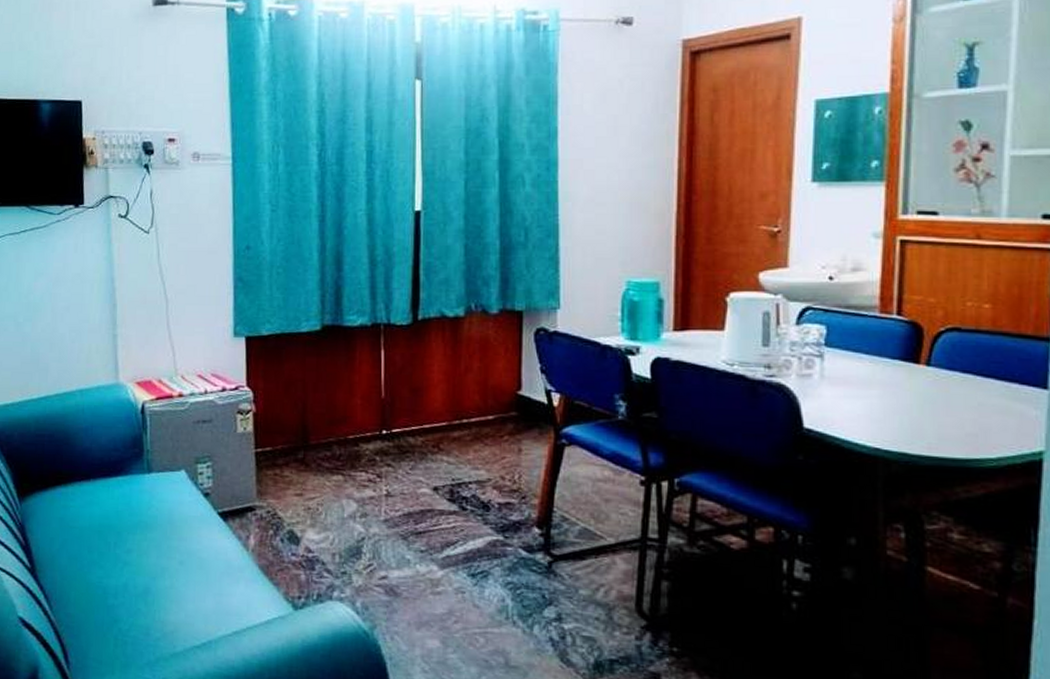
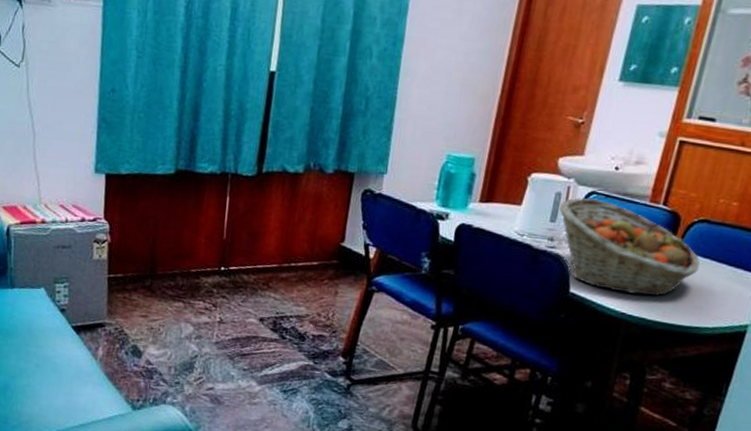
fruit basket: none [770,314,960,425] -> present [559,197,700,296]

